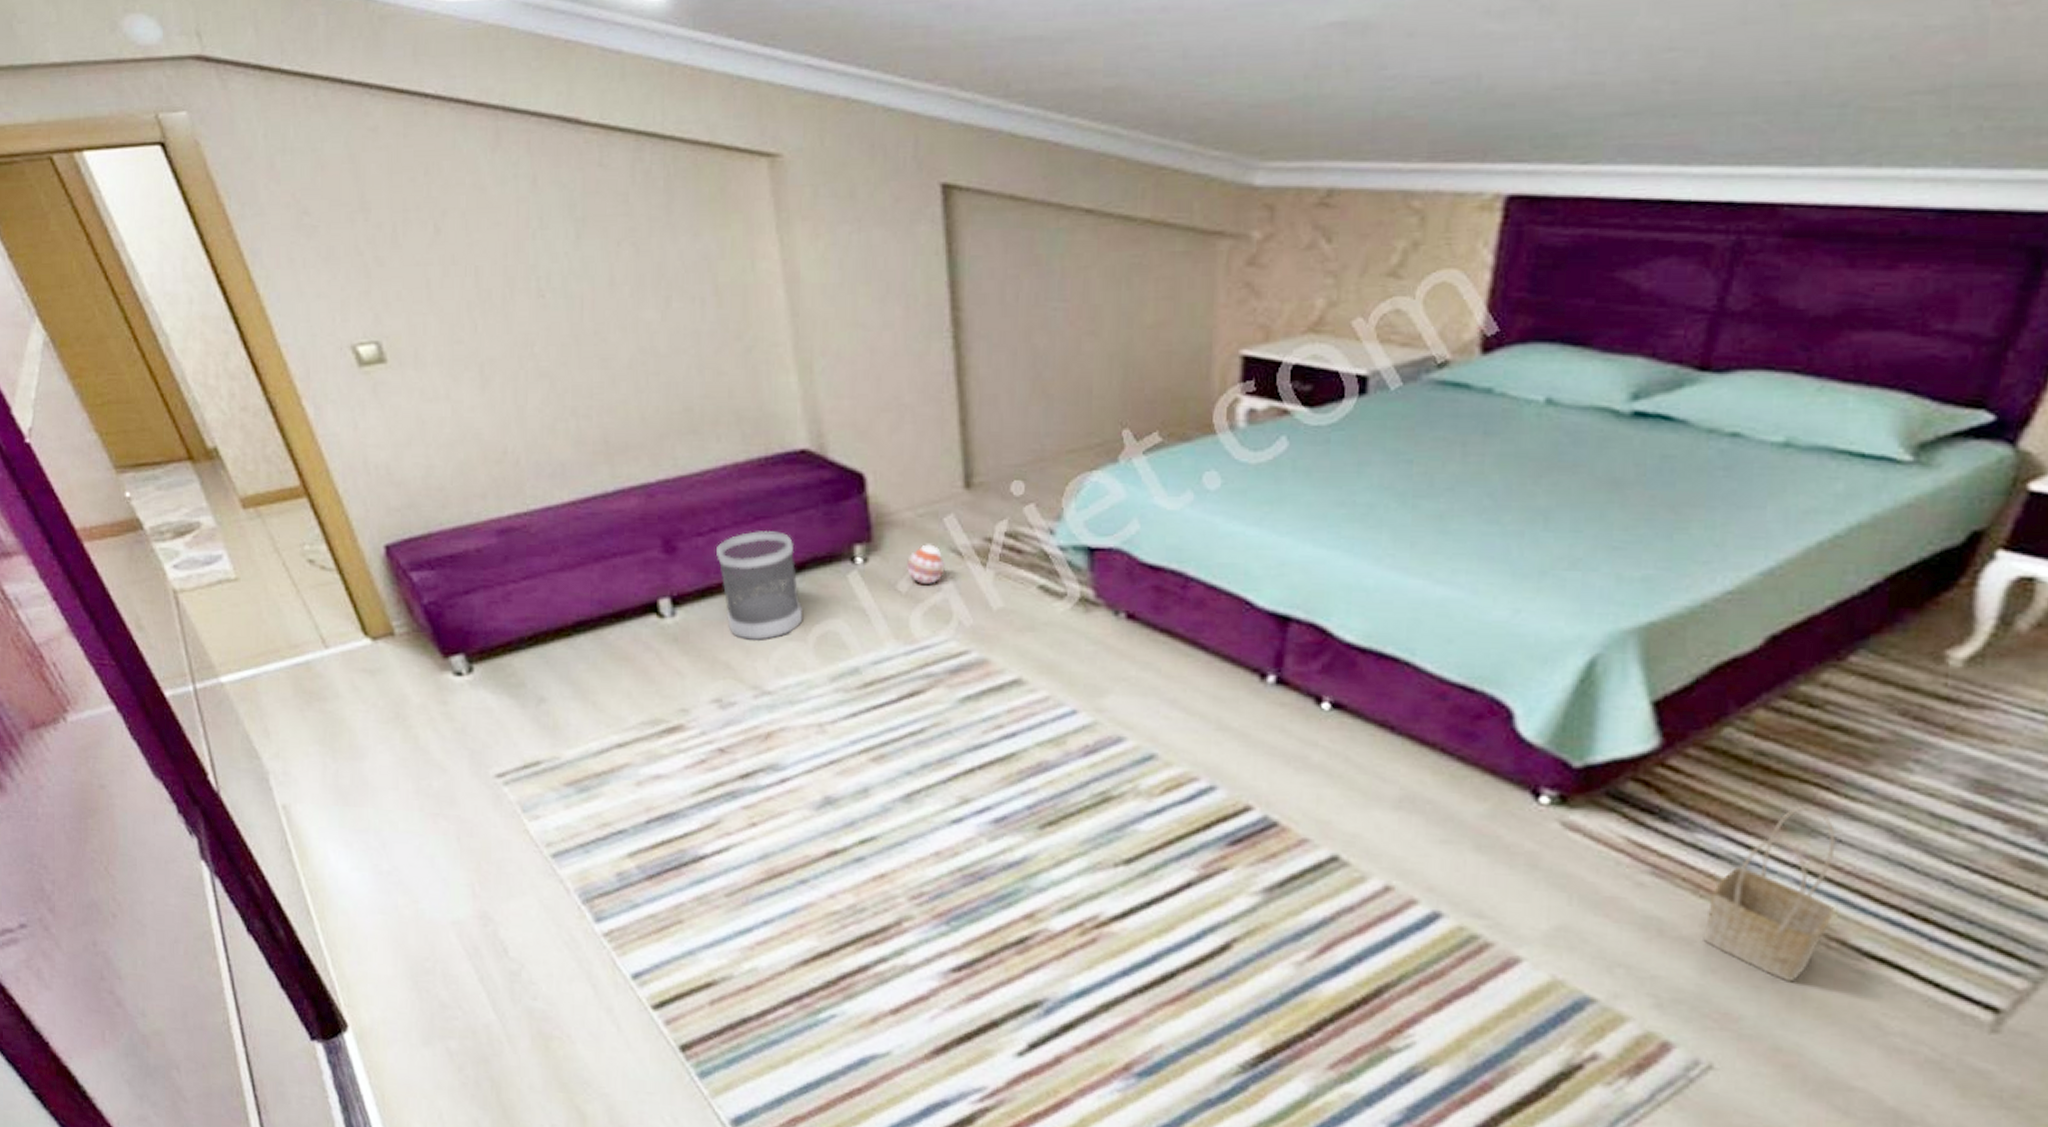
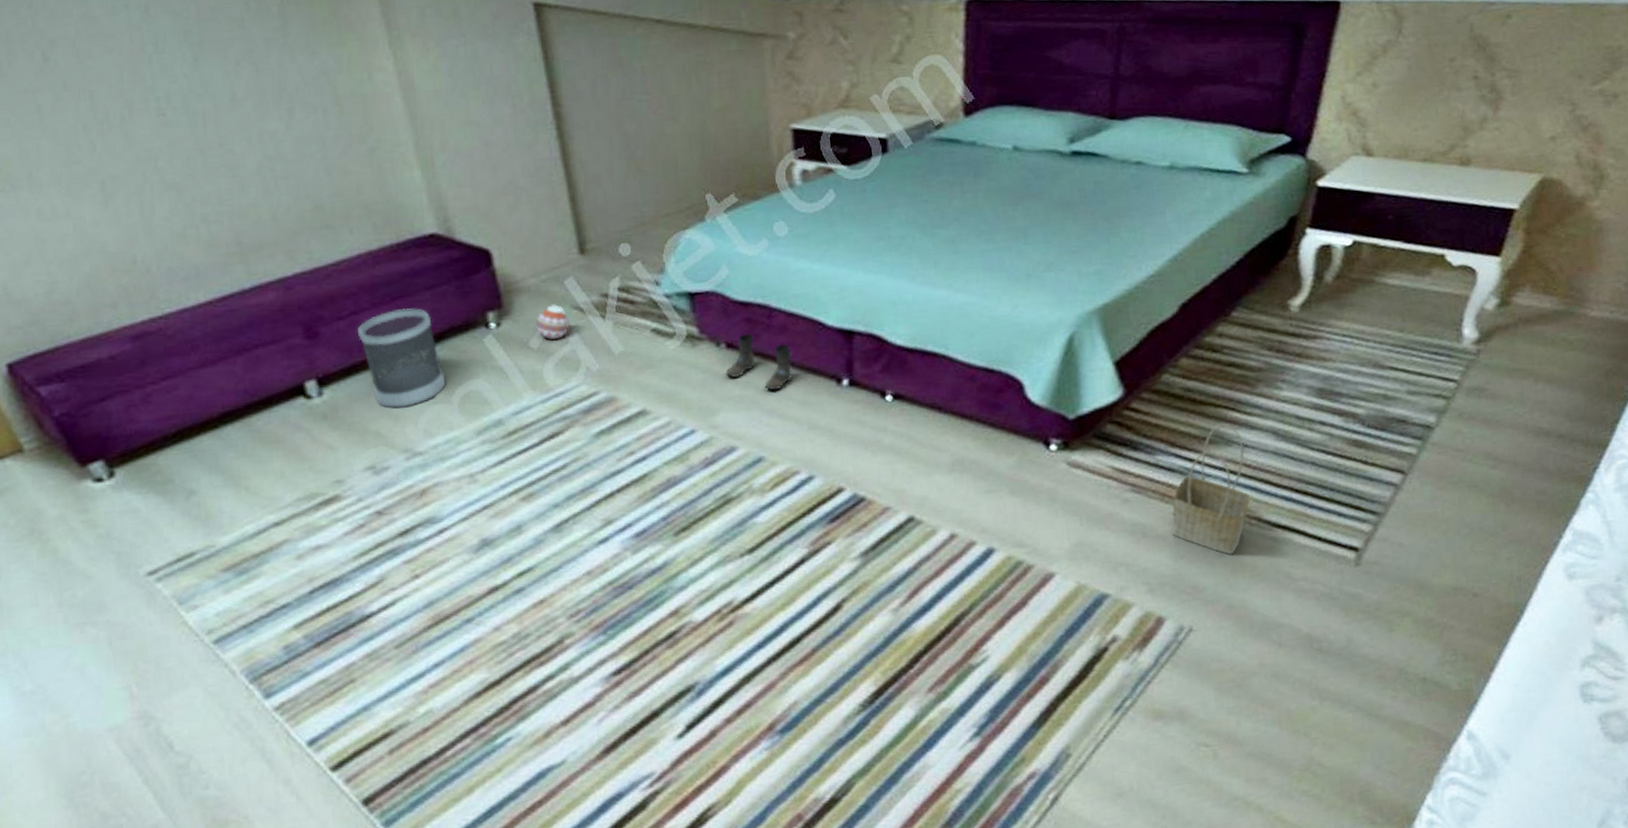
boots: none [1121,603,1207,678] -> present [725,333,793,391]

